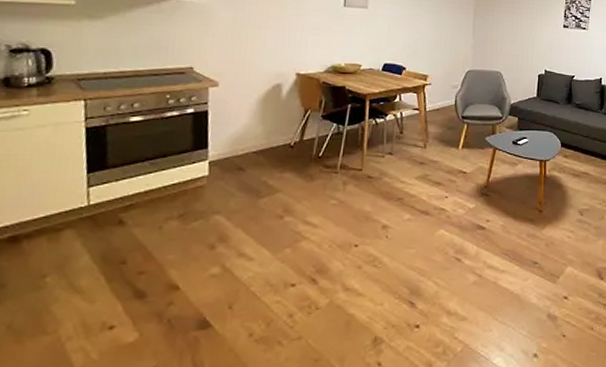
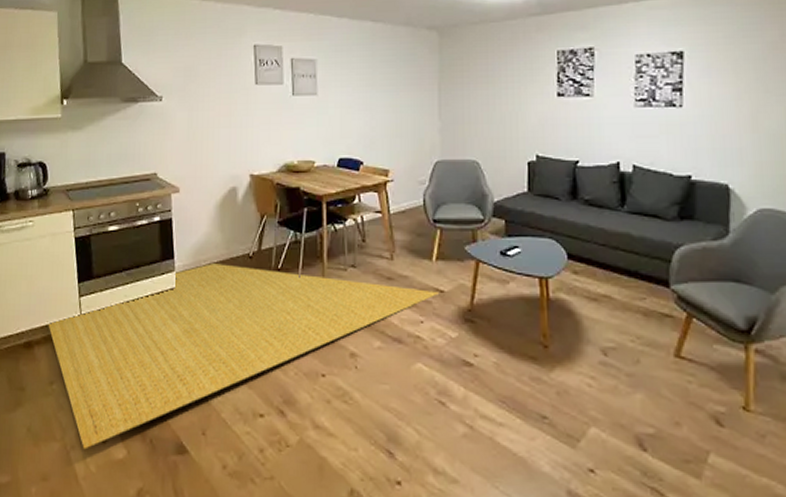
rug: none [42,152,463,339] -> present [47,263,440,450]

